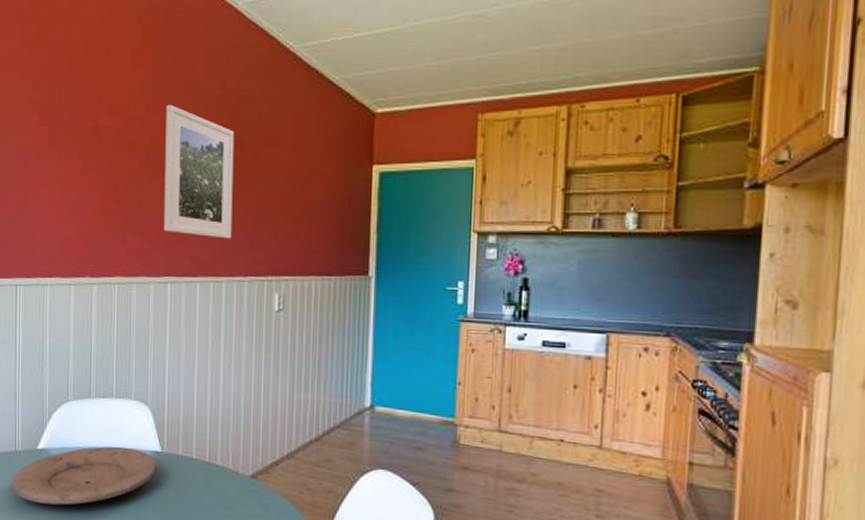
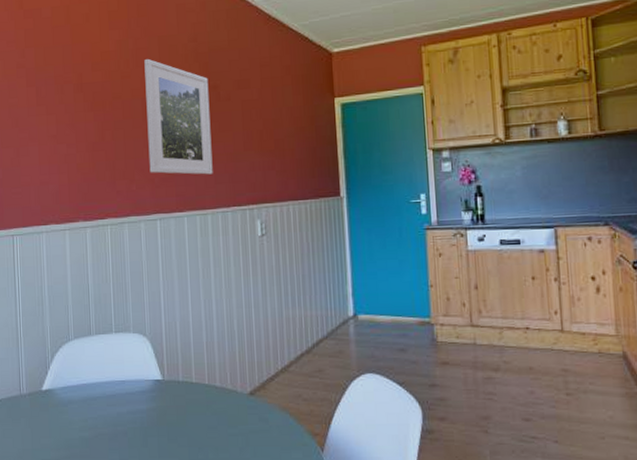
plate: present [11,446,157,505] -> none [18,379,159,444]

